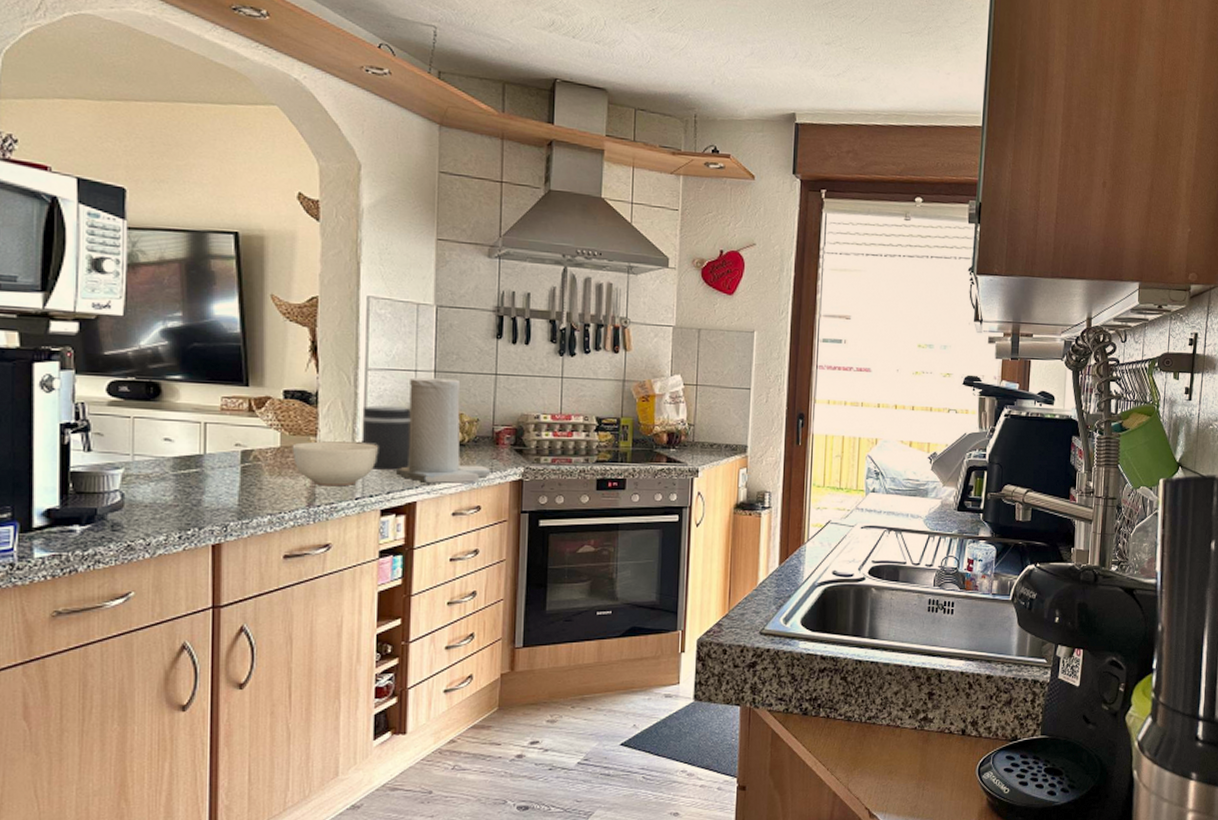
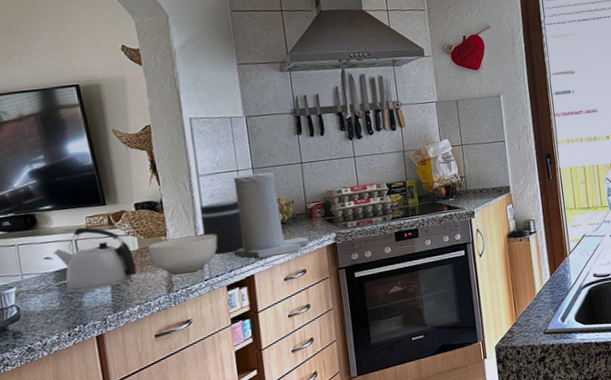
kettle: none [175,408,274,490] -> present [53,227,137,294]

